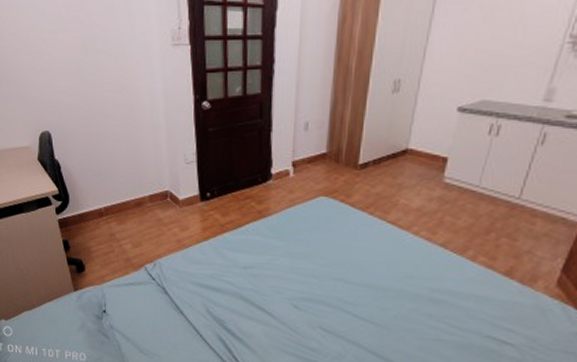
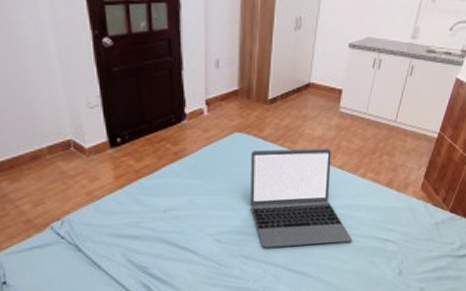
laptop: none [333,217,456,336] -> present [251,148,353,248]

